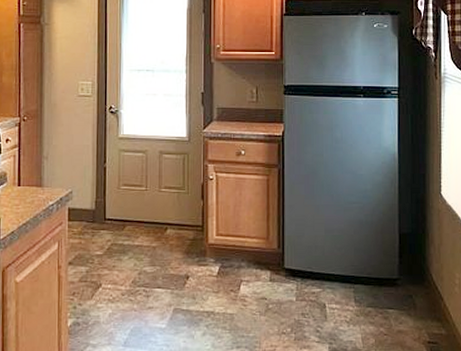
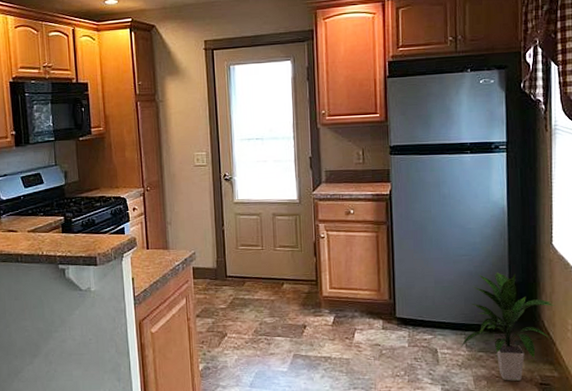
indoor plant: none [348,221,443,339] -> present [460,272,555,381]

